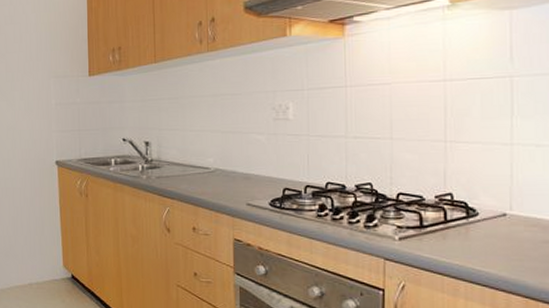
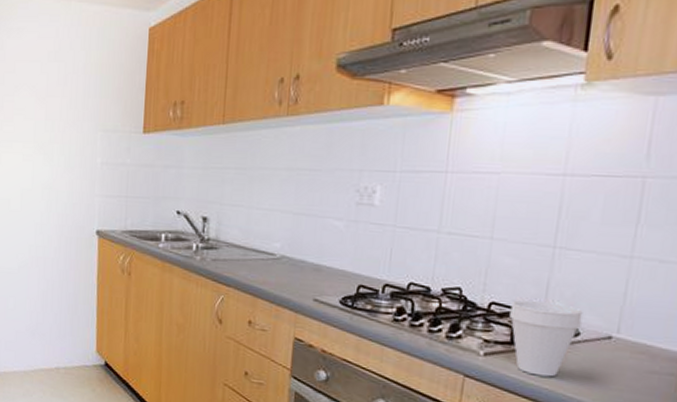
cup: none [416,189,478,254] -> present [509,300,583,377]

